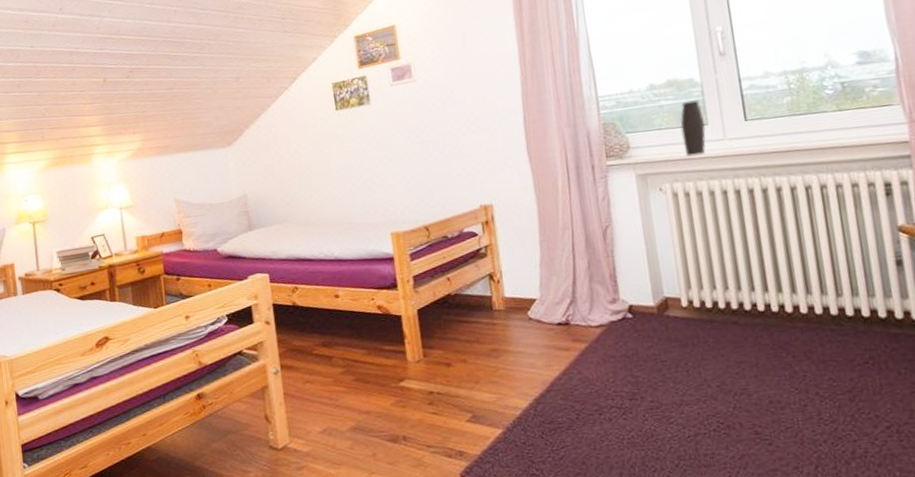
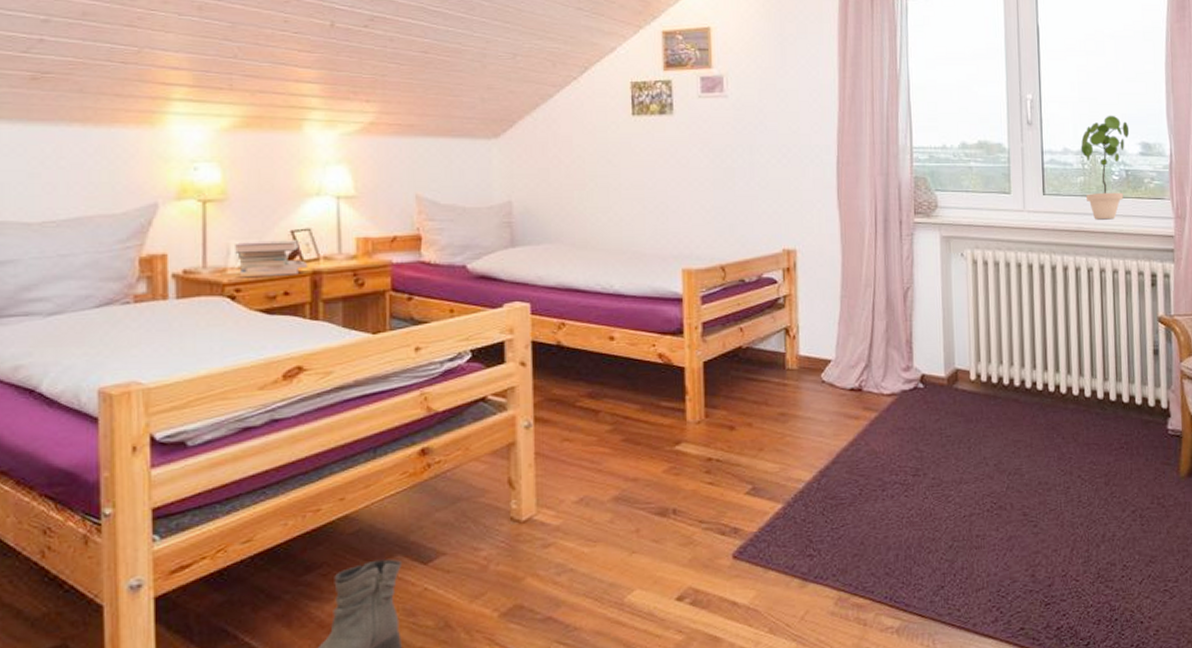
vase: present [680,100,707,157] -> none [986,166,1008,224]
potted plant: none [783,30,842,137] -> present [1080,115,1130,220]

